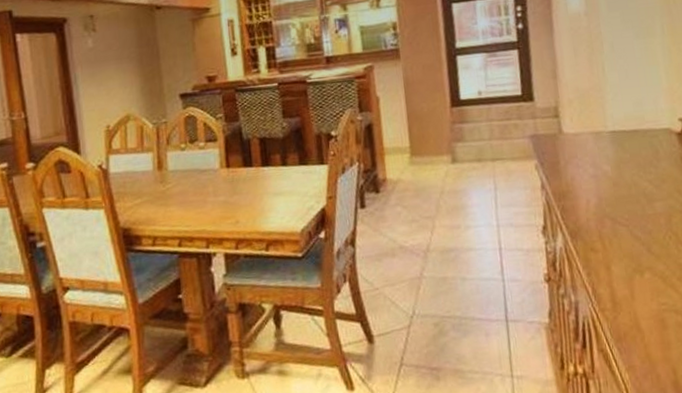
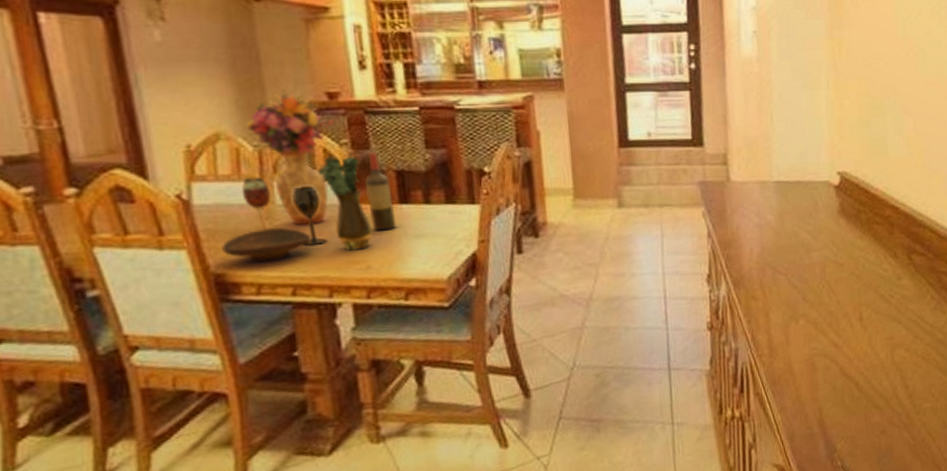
decorative bowl: none [129,189,194,219] -> present [222,228,312,263]
wineglass: none [143,148,165,193] -> present [241,177,271,231]
flower arrangement: none [148,75,215,188] -> present [245,87,338,227]
wine glass: none [180,154,206,204] -> present [292,186,327,246]
vase: none [199,126,241,208] -> present [318,152,373,251]
wine bottle: none [235,123,260,191] -> present [365,151,397,231]

